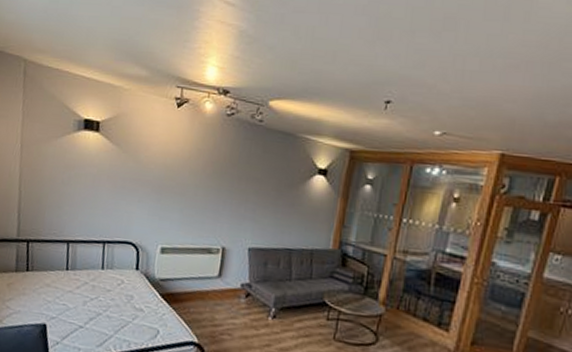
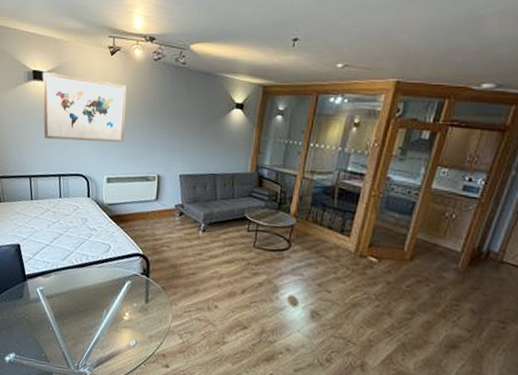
wall art: none [90,121,193,207] -> present [42,71,127,143]

